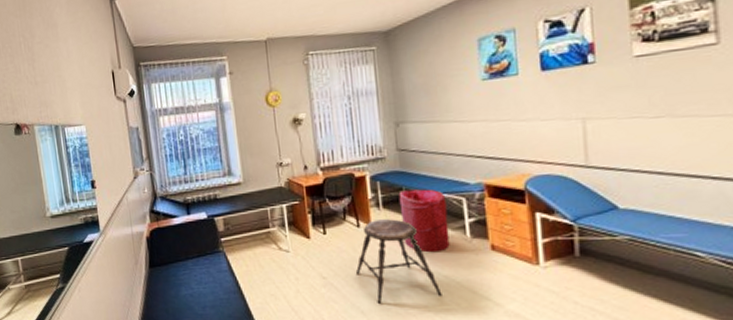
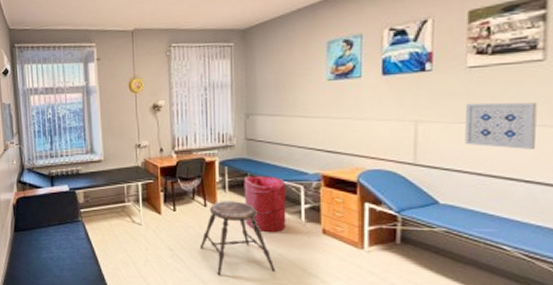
wall art: none [636,90,718,143] -> present [464,102,537,151]

